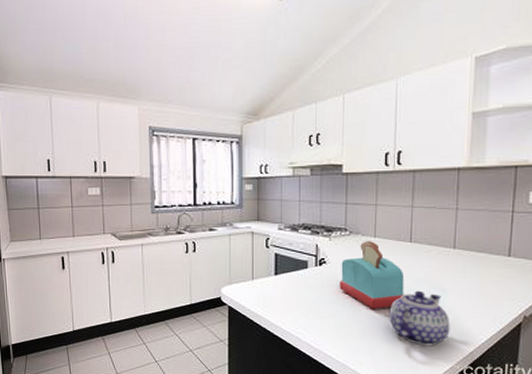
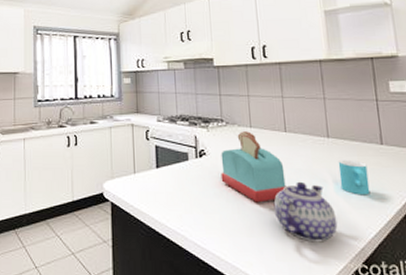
cup: none [459,270,490,305] -> present [338,159,371,195]

